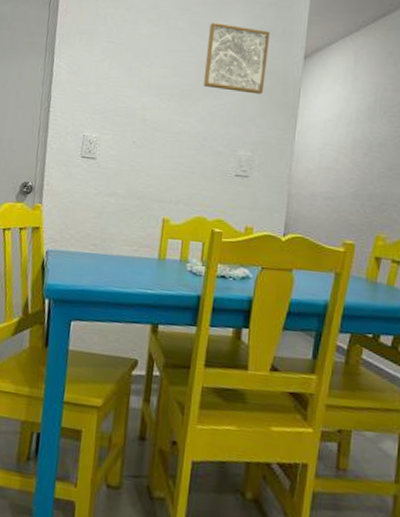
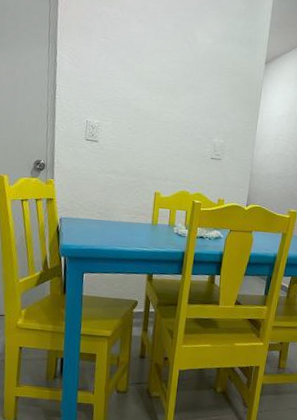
wall art: present [203,23,271,94] -> none [185,27,240,92]

